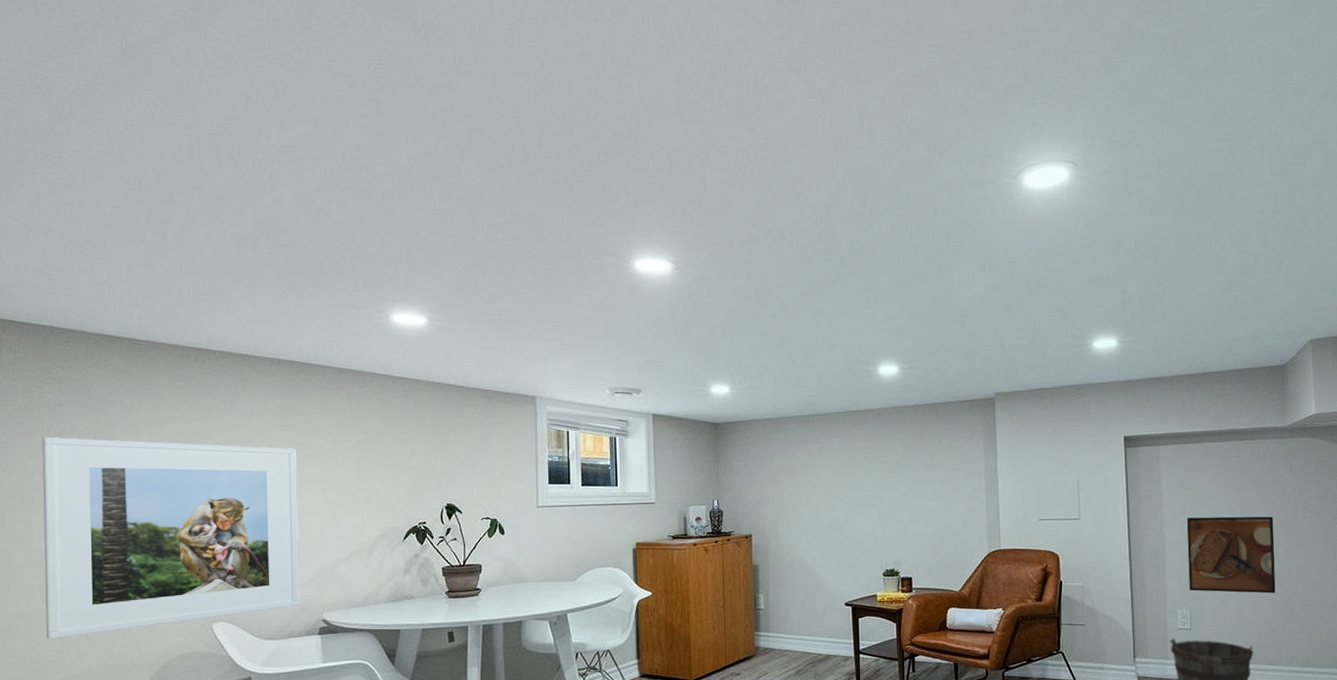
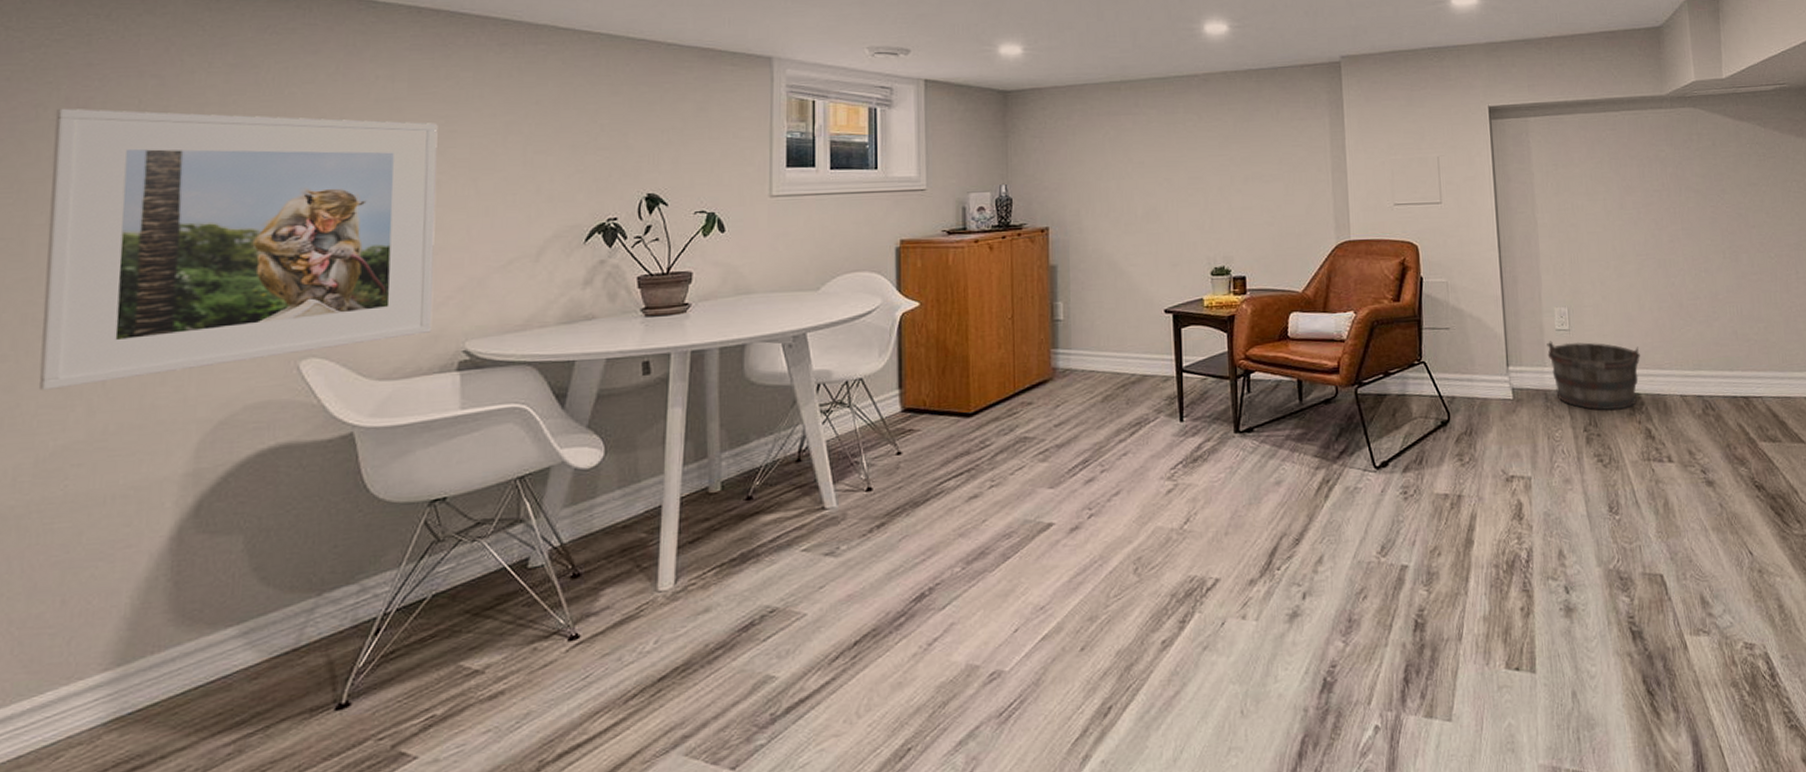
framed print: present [1186,516,1276,594] -> none [1561,197,1662,286]

